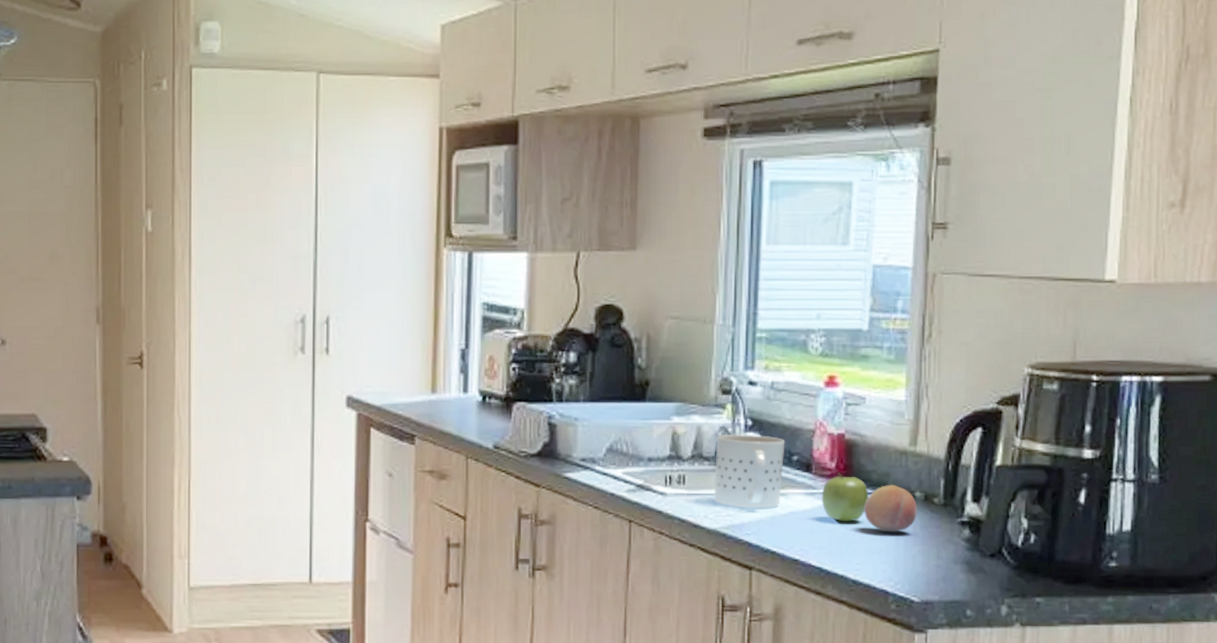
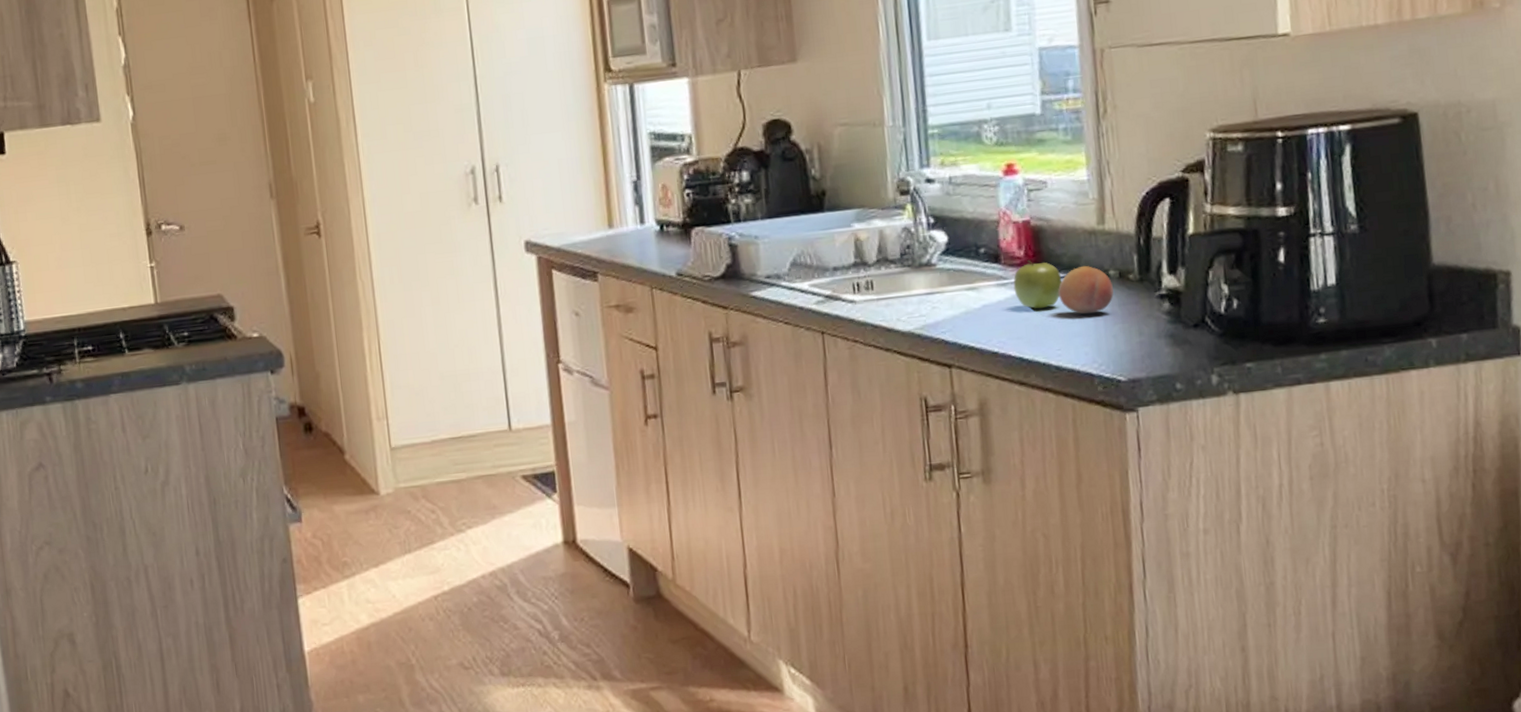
mug: present [713,434,785,508] -> none [900,231,973,306]

